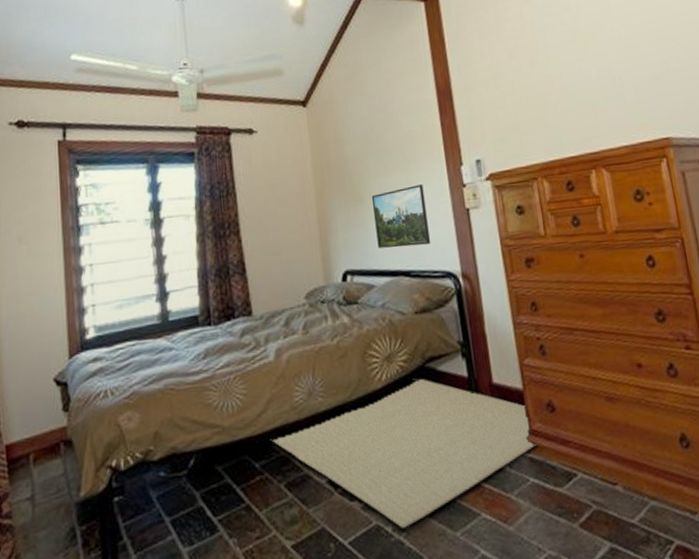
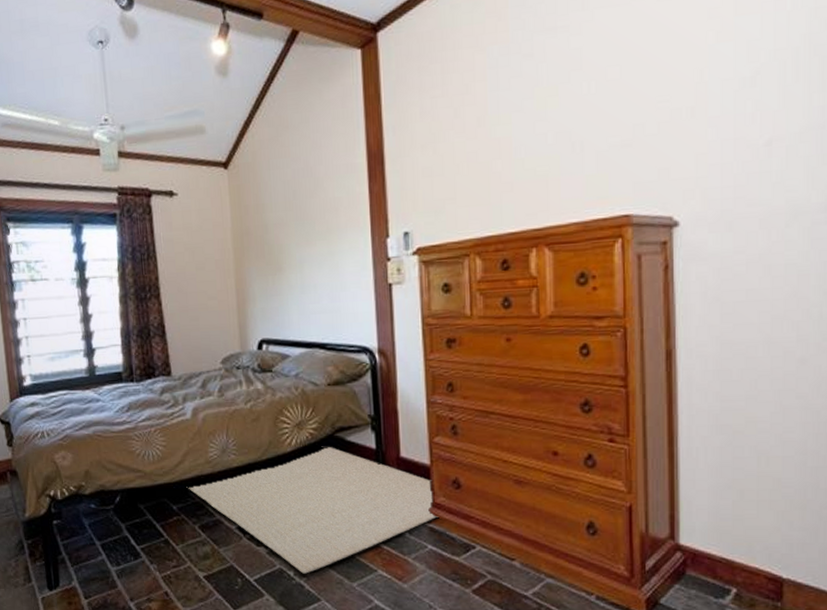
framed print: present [371,184,430,249] -> none [290,256,348,320]

